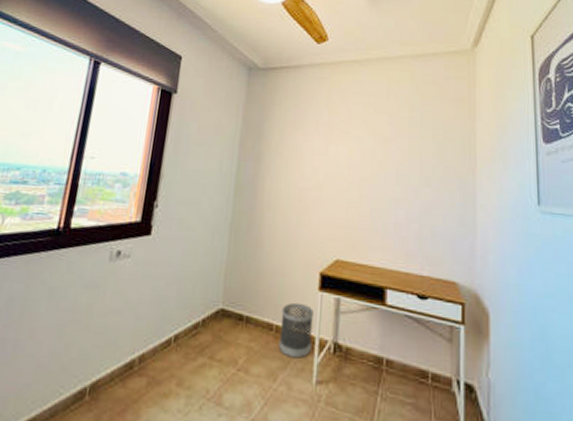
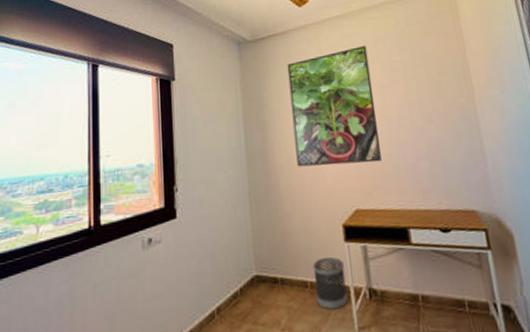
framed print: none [285,95,378,216] -> present [287,46,382,167]

